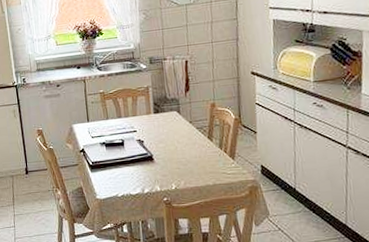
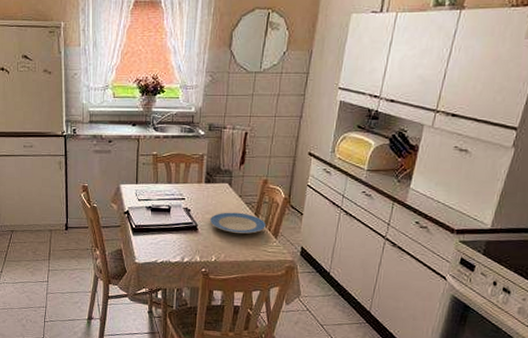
plate: none [163,138,221,160] -> present [209,212,266,234]

